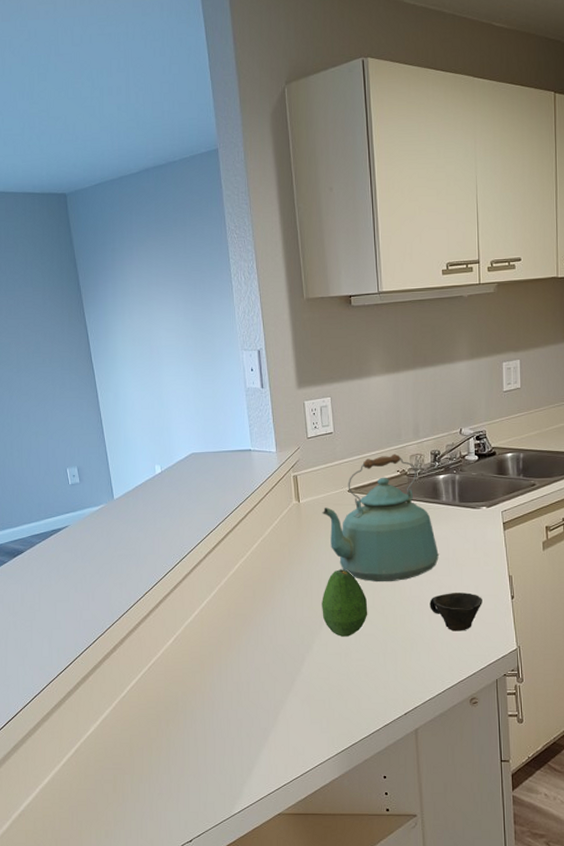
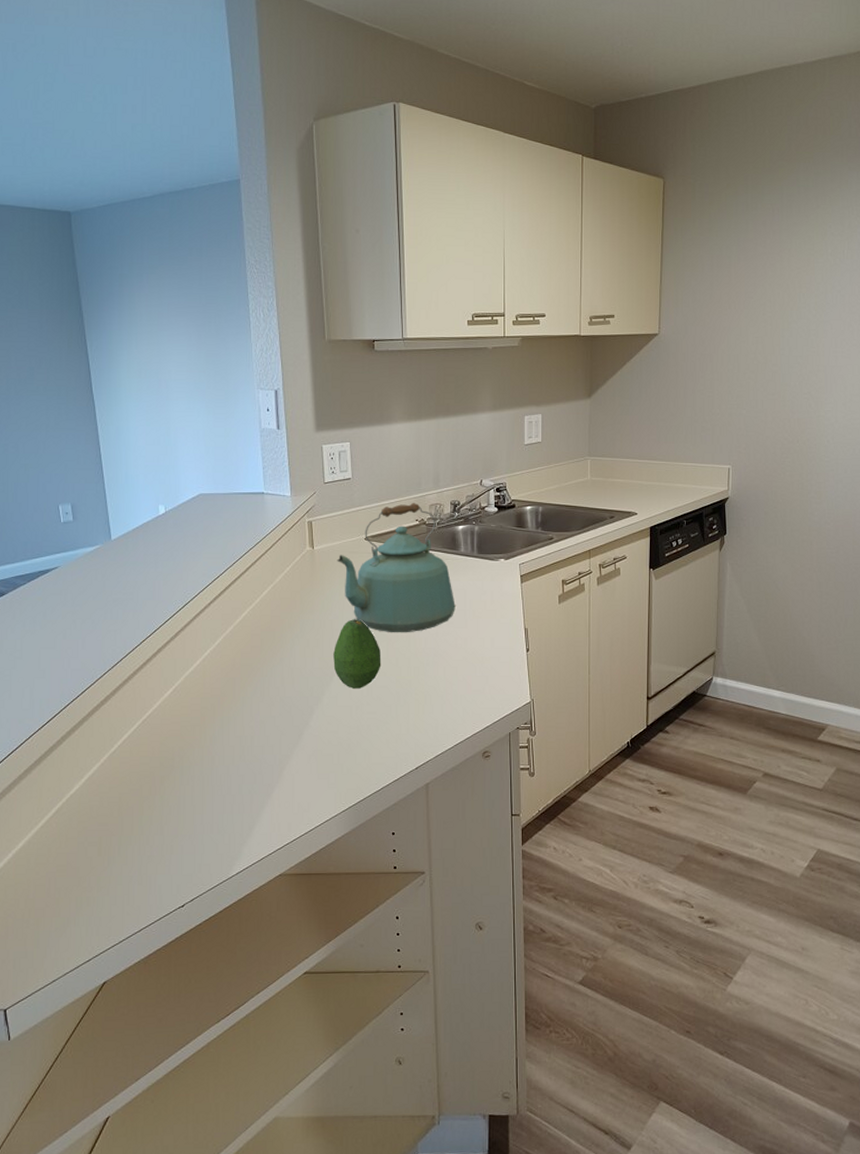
cup: present [429,593,482,631] -> none [445,645,498,684]

